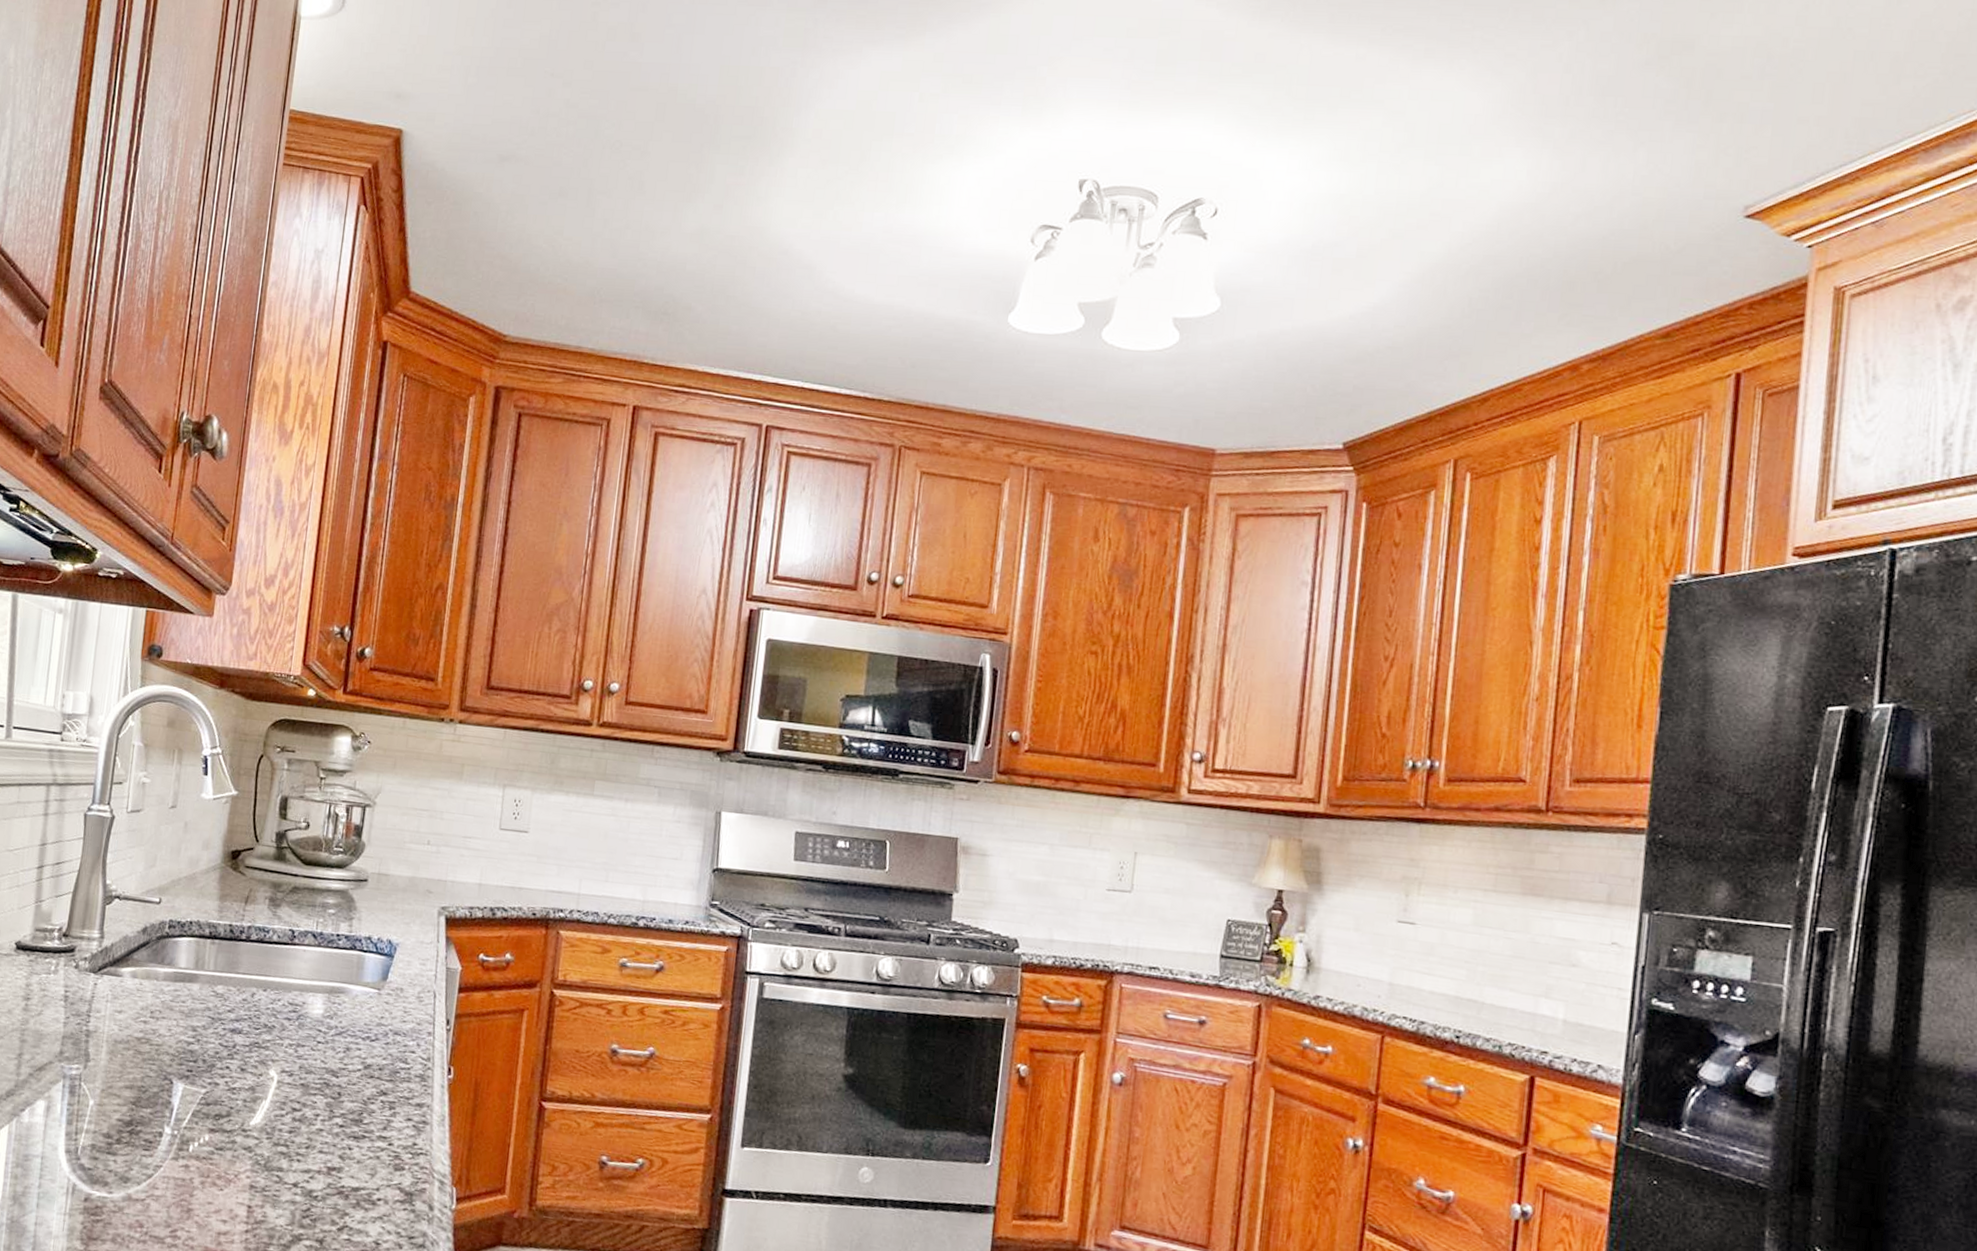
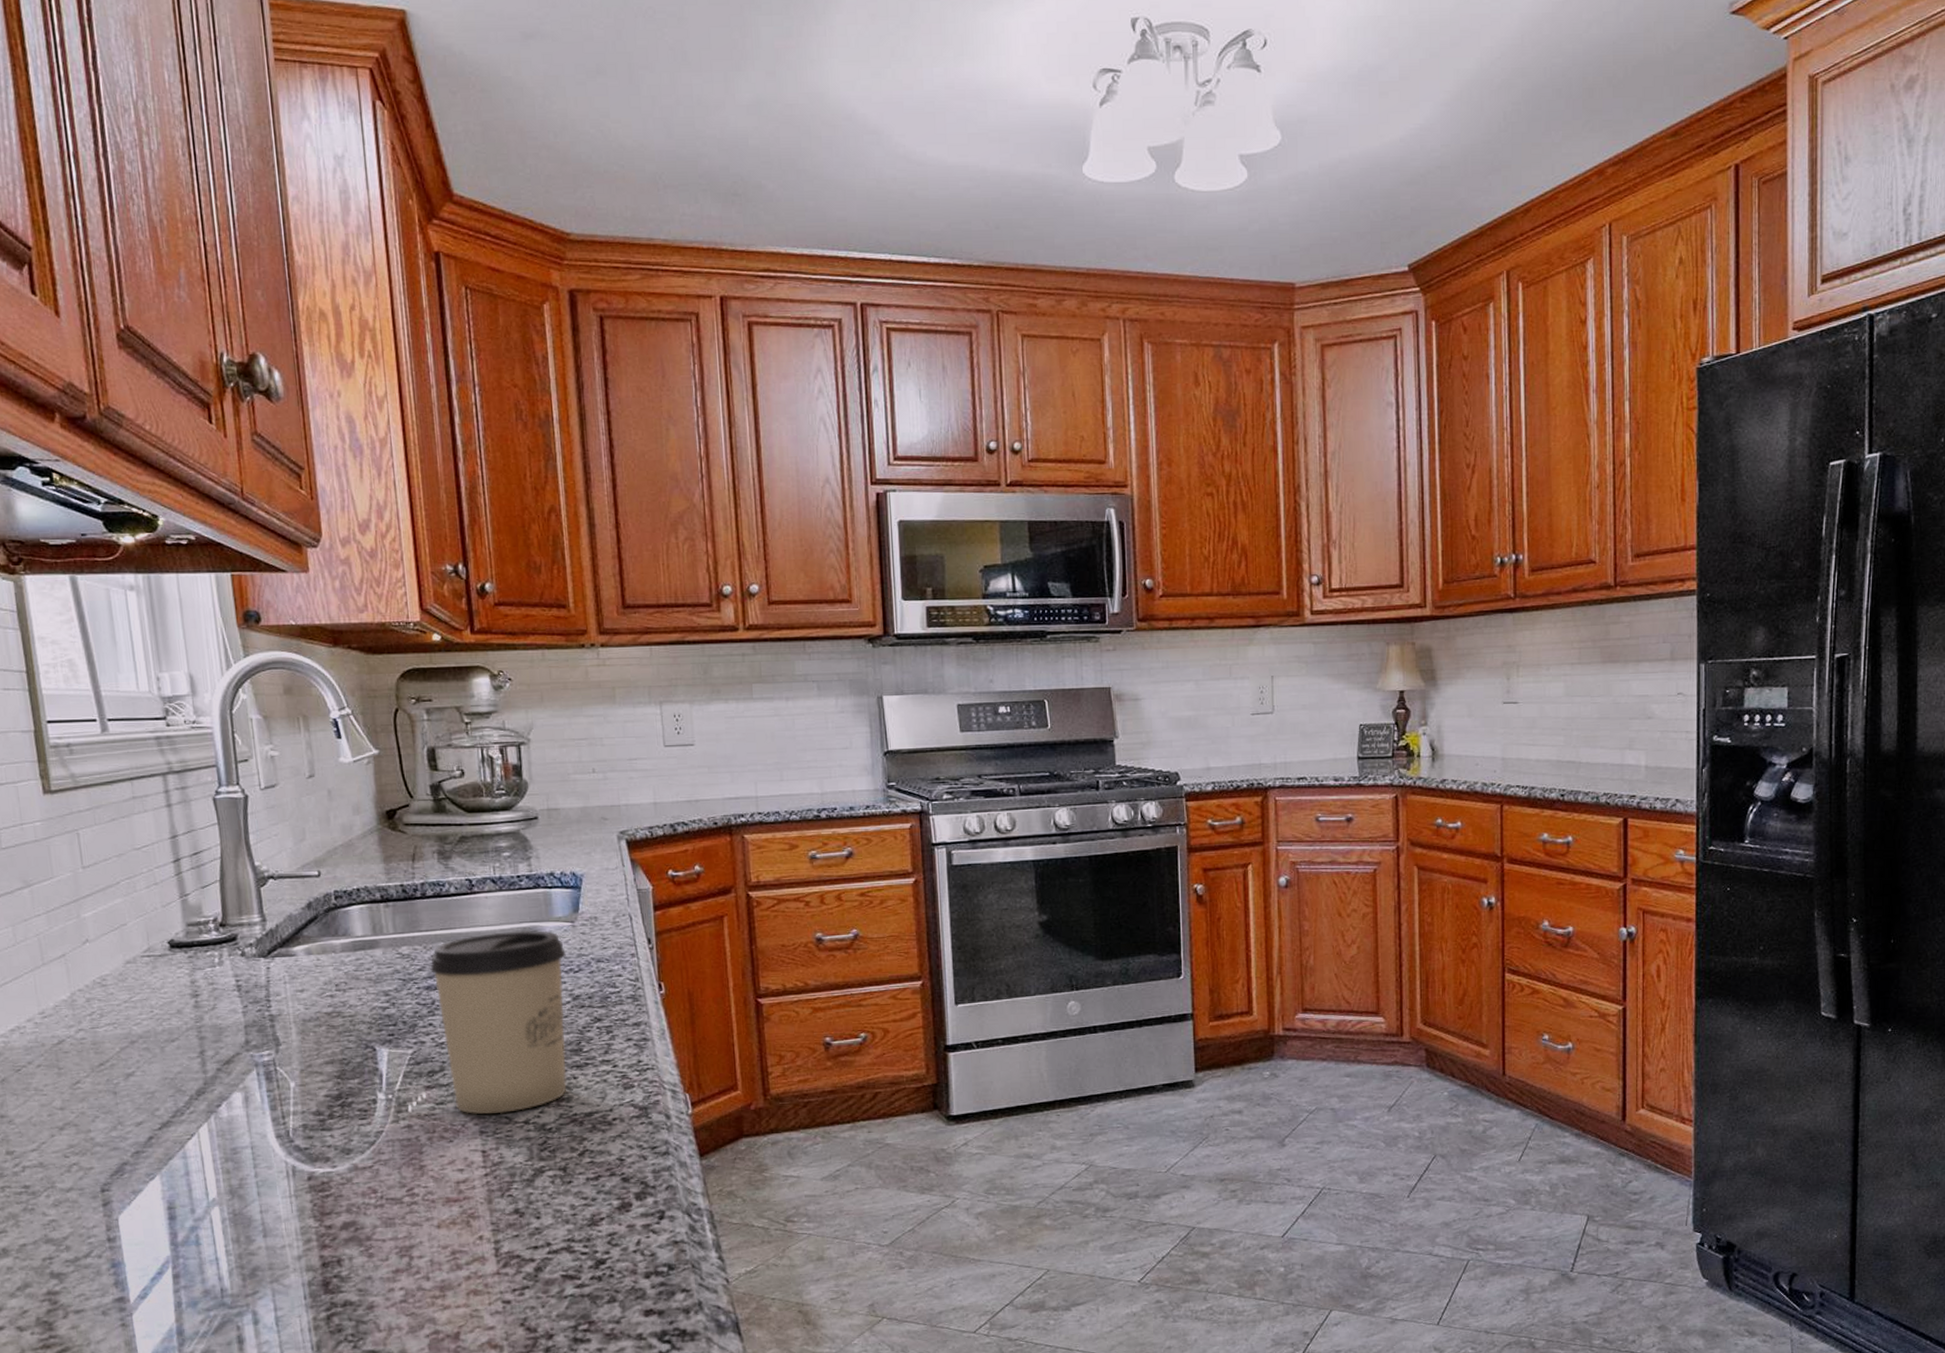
cup: none [234,986,368,1173] -> present [430,931,567,1114]

